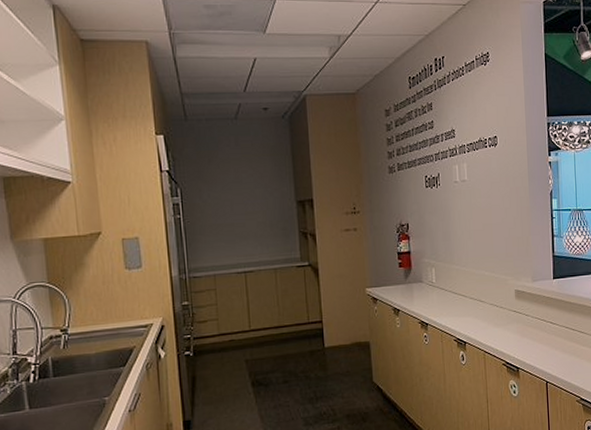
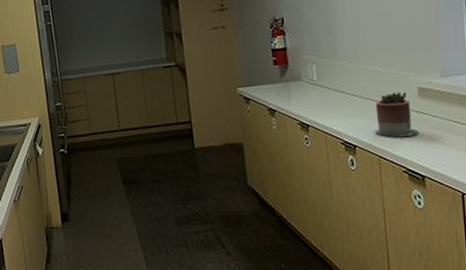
succulent planter: none [482,293,515,334] -> present [375,91,419,137]

